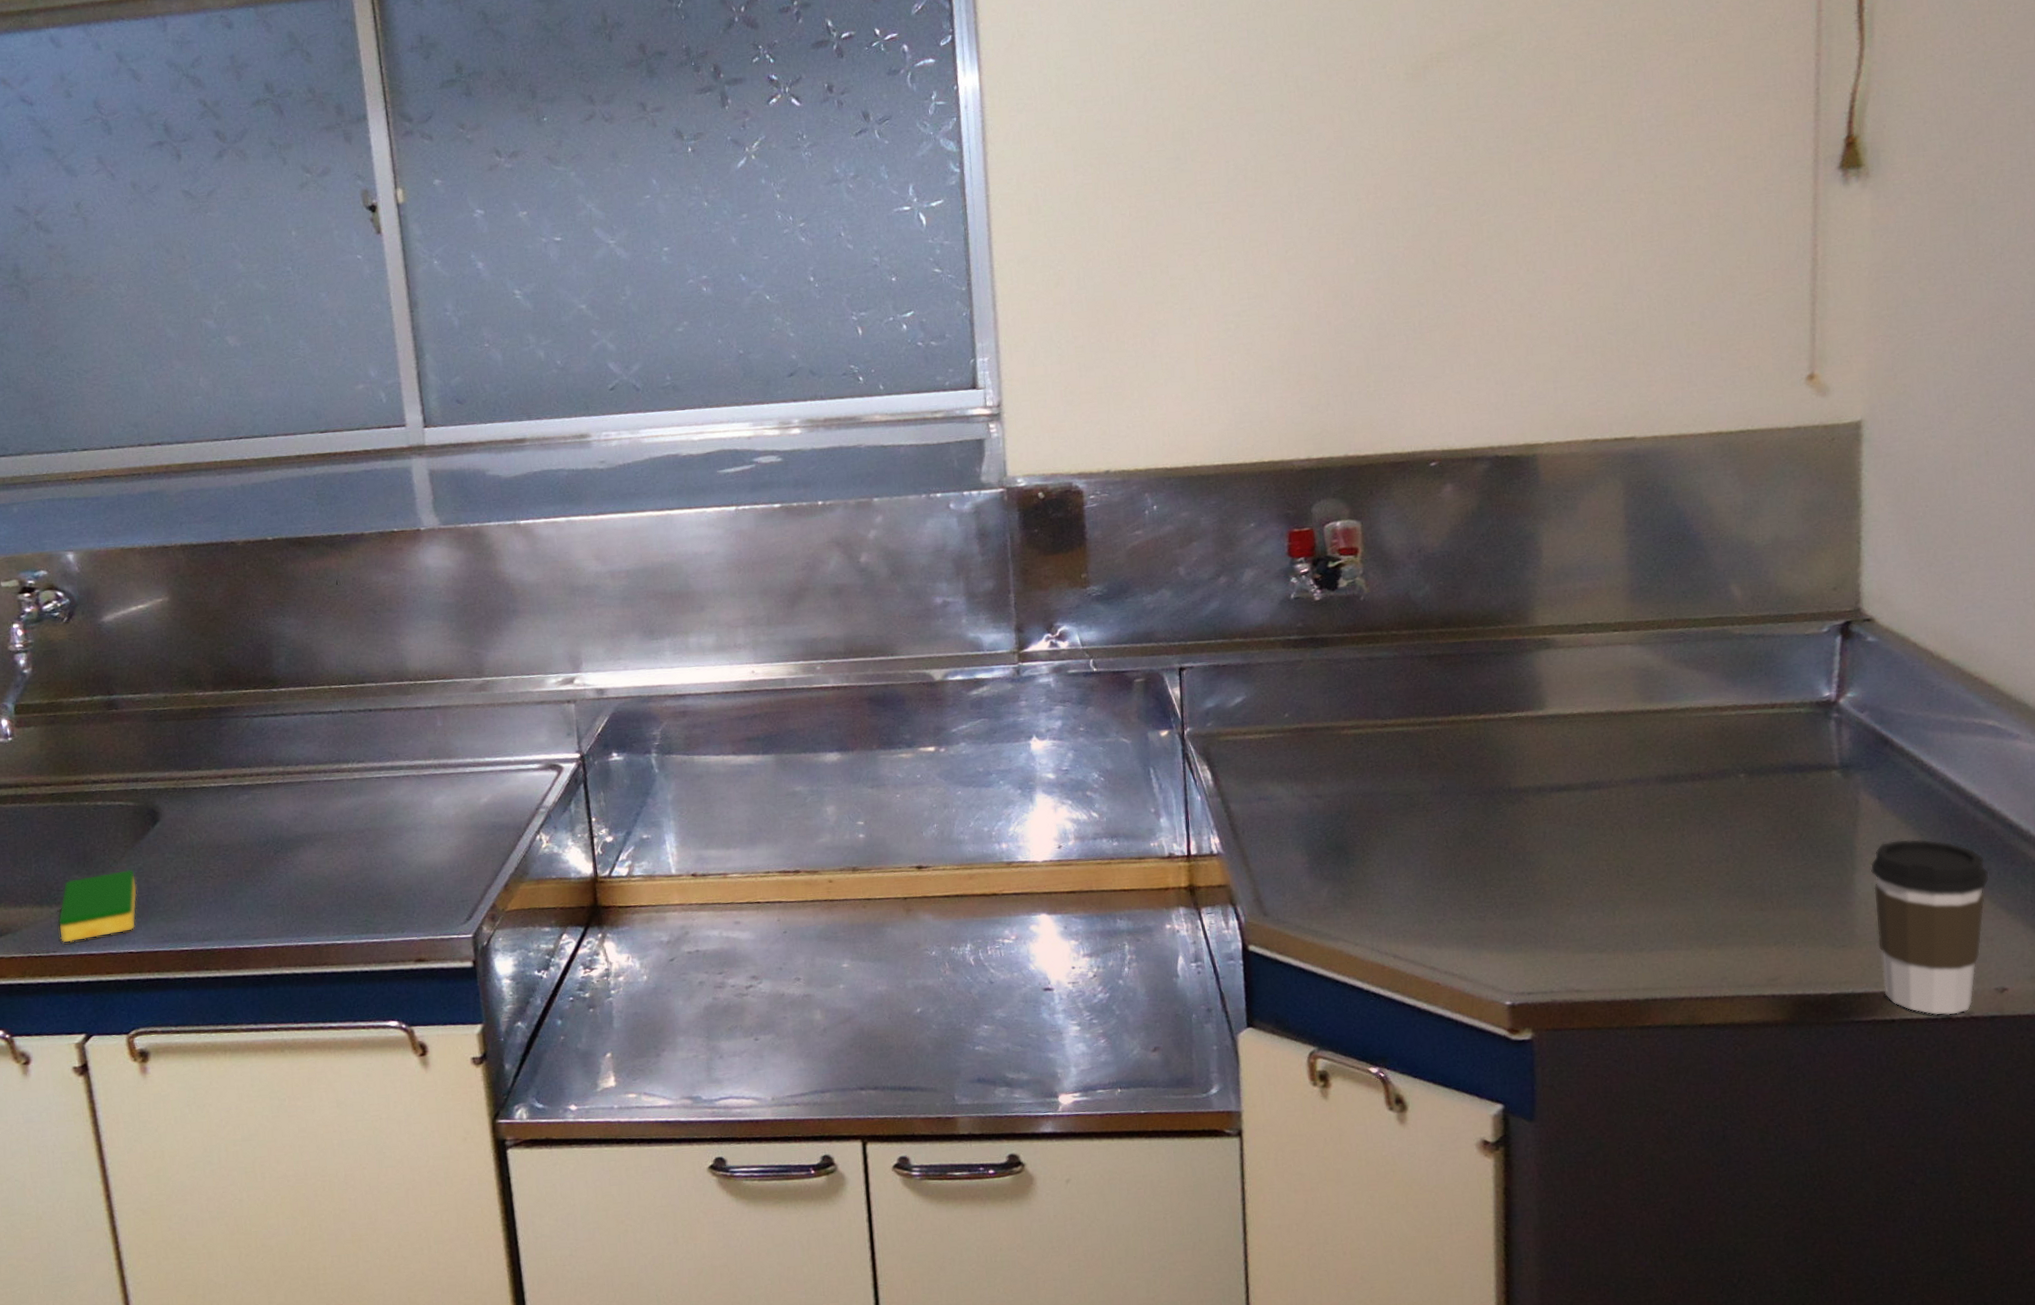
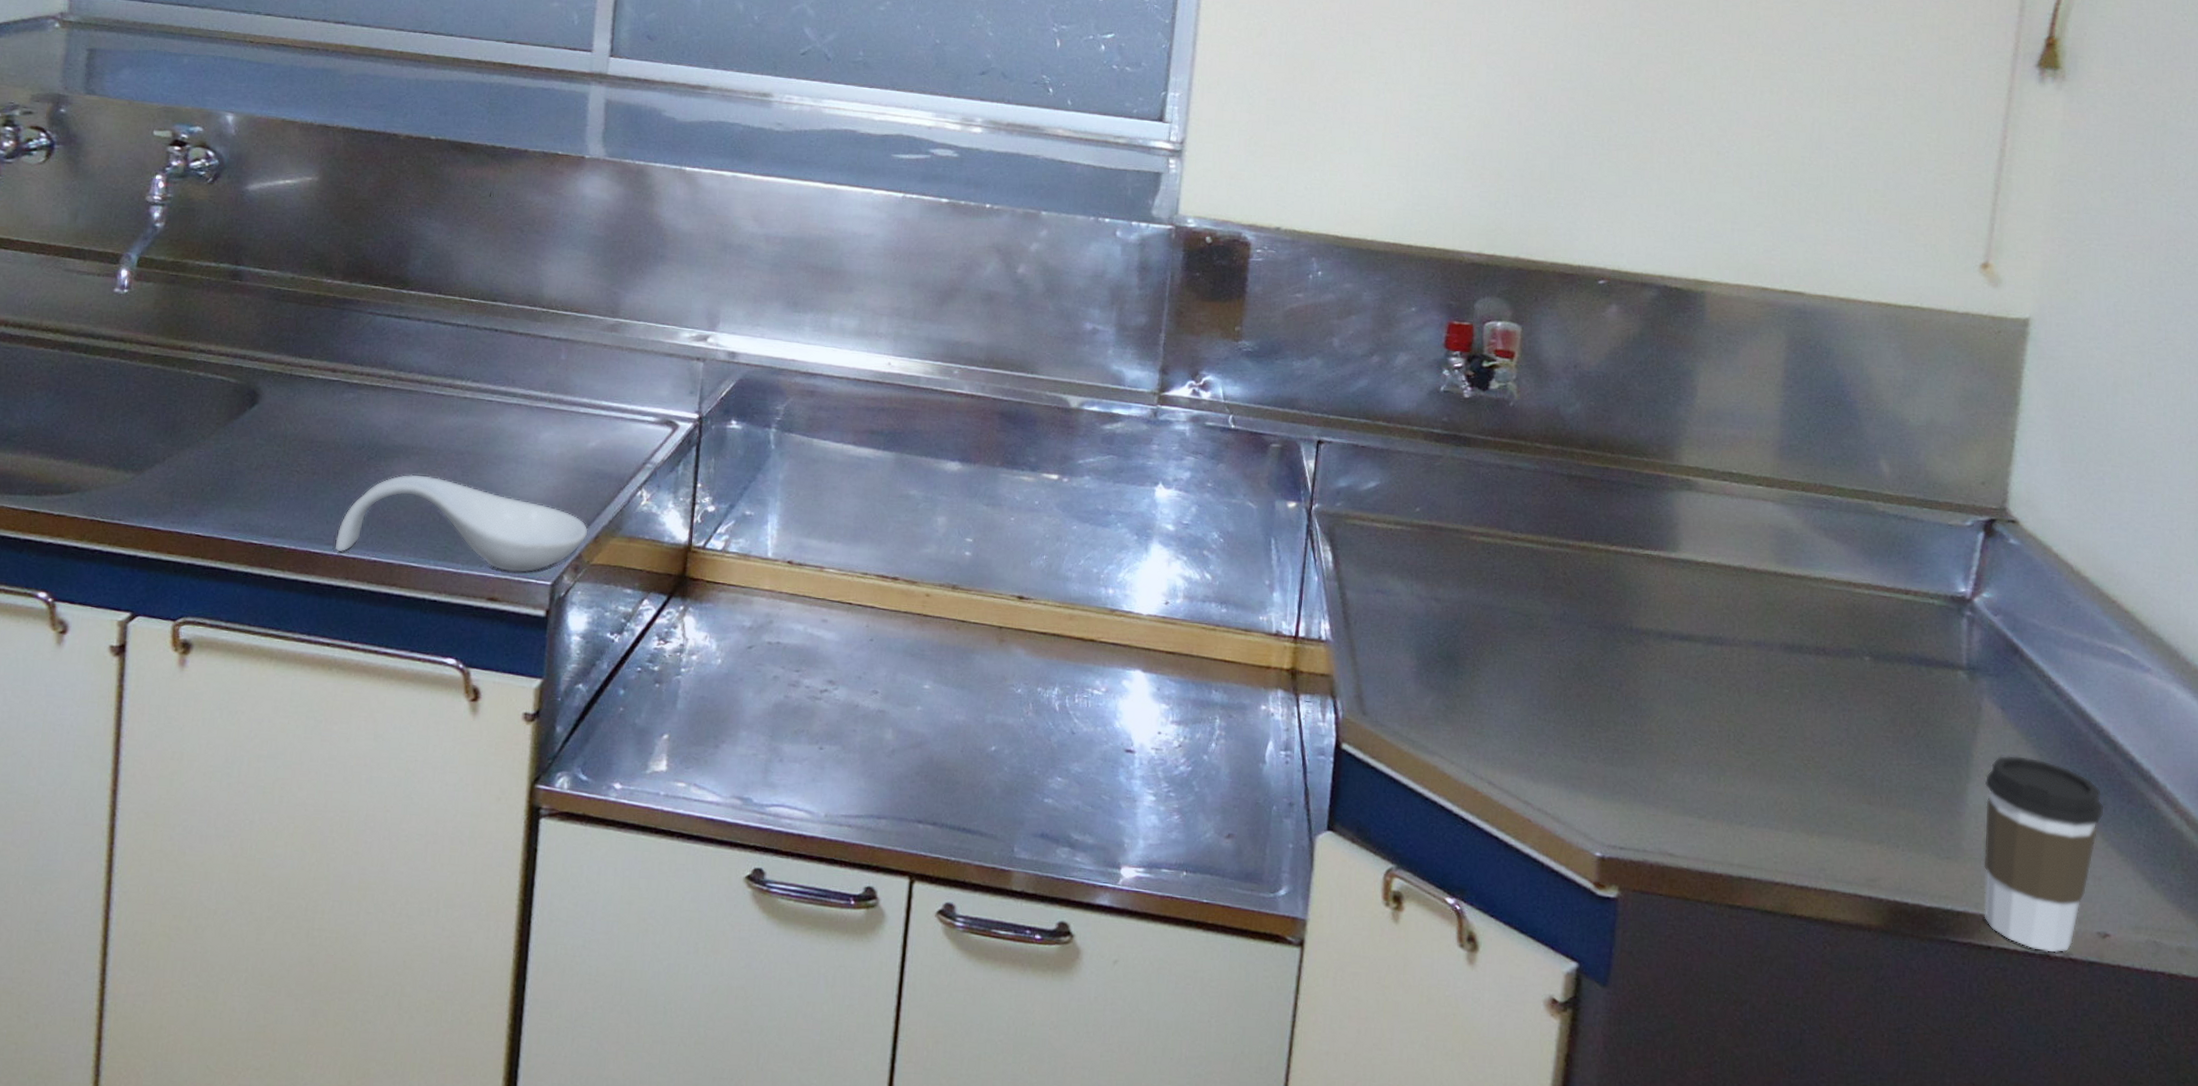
dish sponge: present [58,869,137,942] -> none [129,447,220,513]
spoon rest: none [260,858,498,944] -> present [334,474,588,573]

